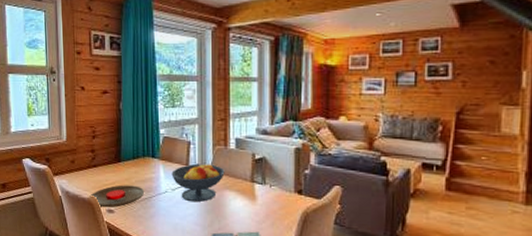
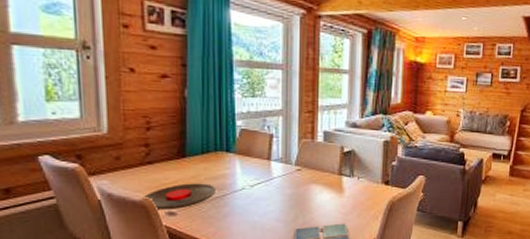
fruit bowl: present [171,162,225,203] -> none [250,156,311,198]

